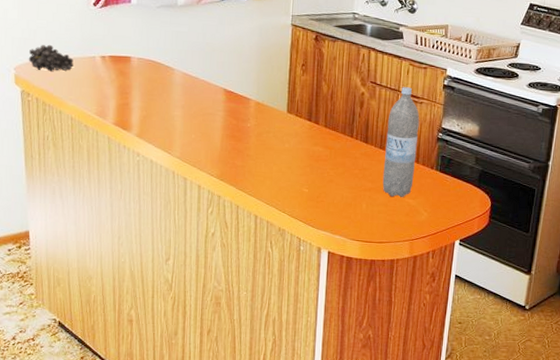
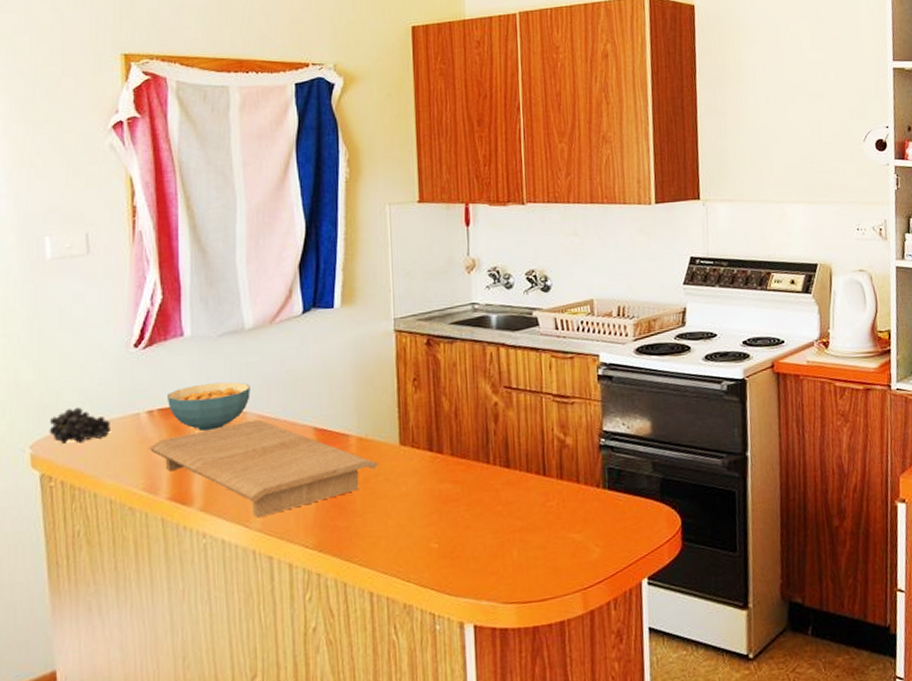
cutting board: none [101,75,270,149] -> present [149,419,378,518]
cereal bowl: none [116,42,179,79] -> present [168,382,251,432]
water bottle: present [382,87,420,198] -> none [532,385,576,535]

